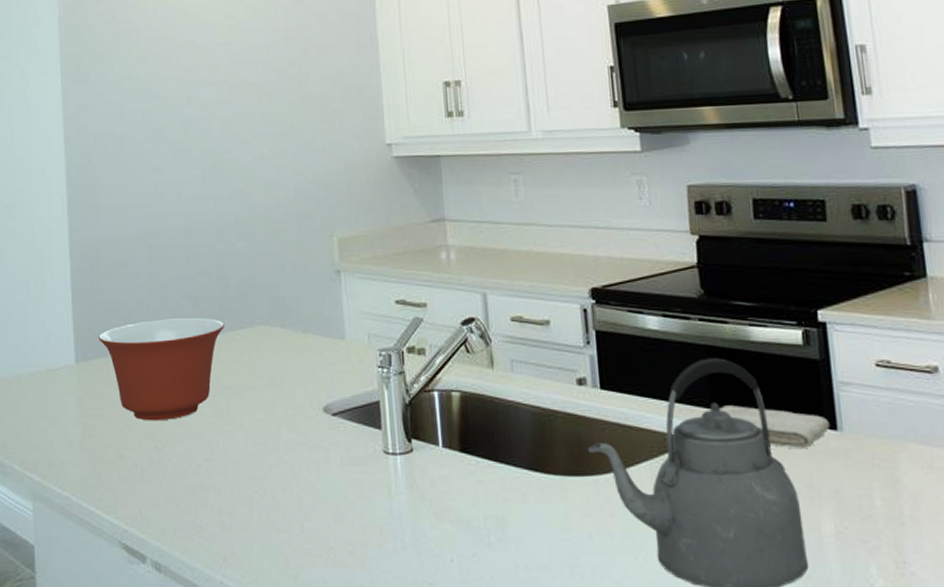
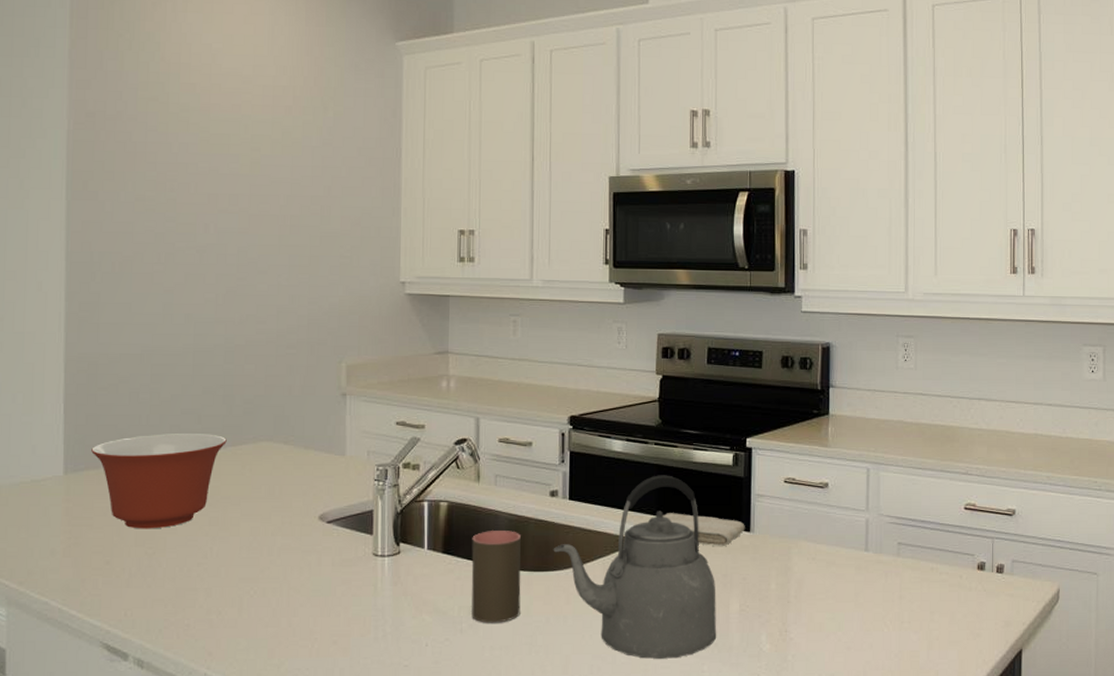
cup: none [491,426,557,538] -> present [471,531,521,623]

